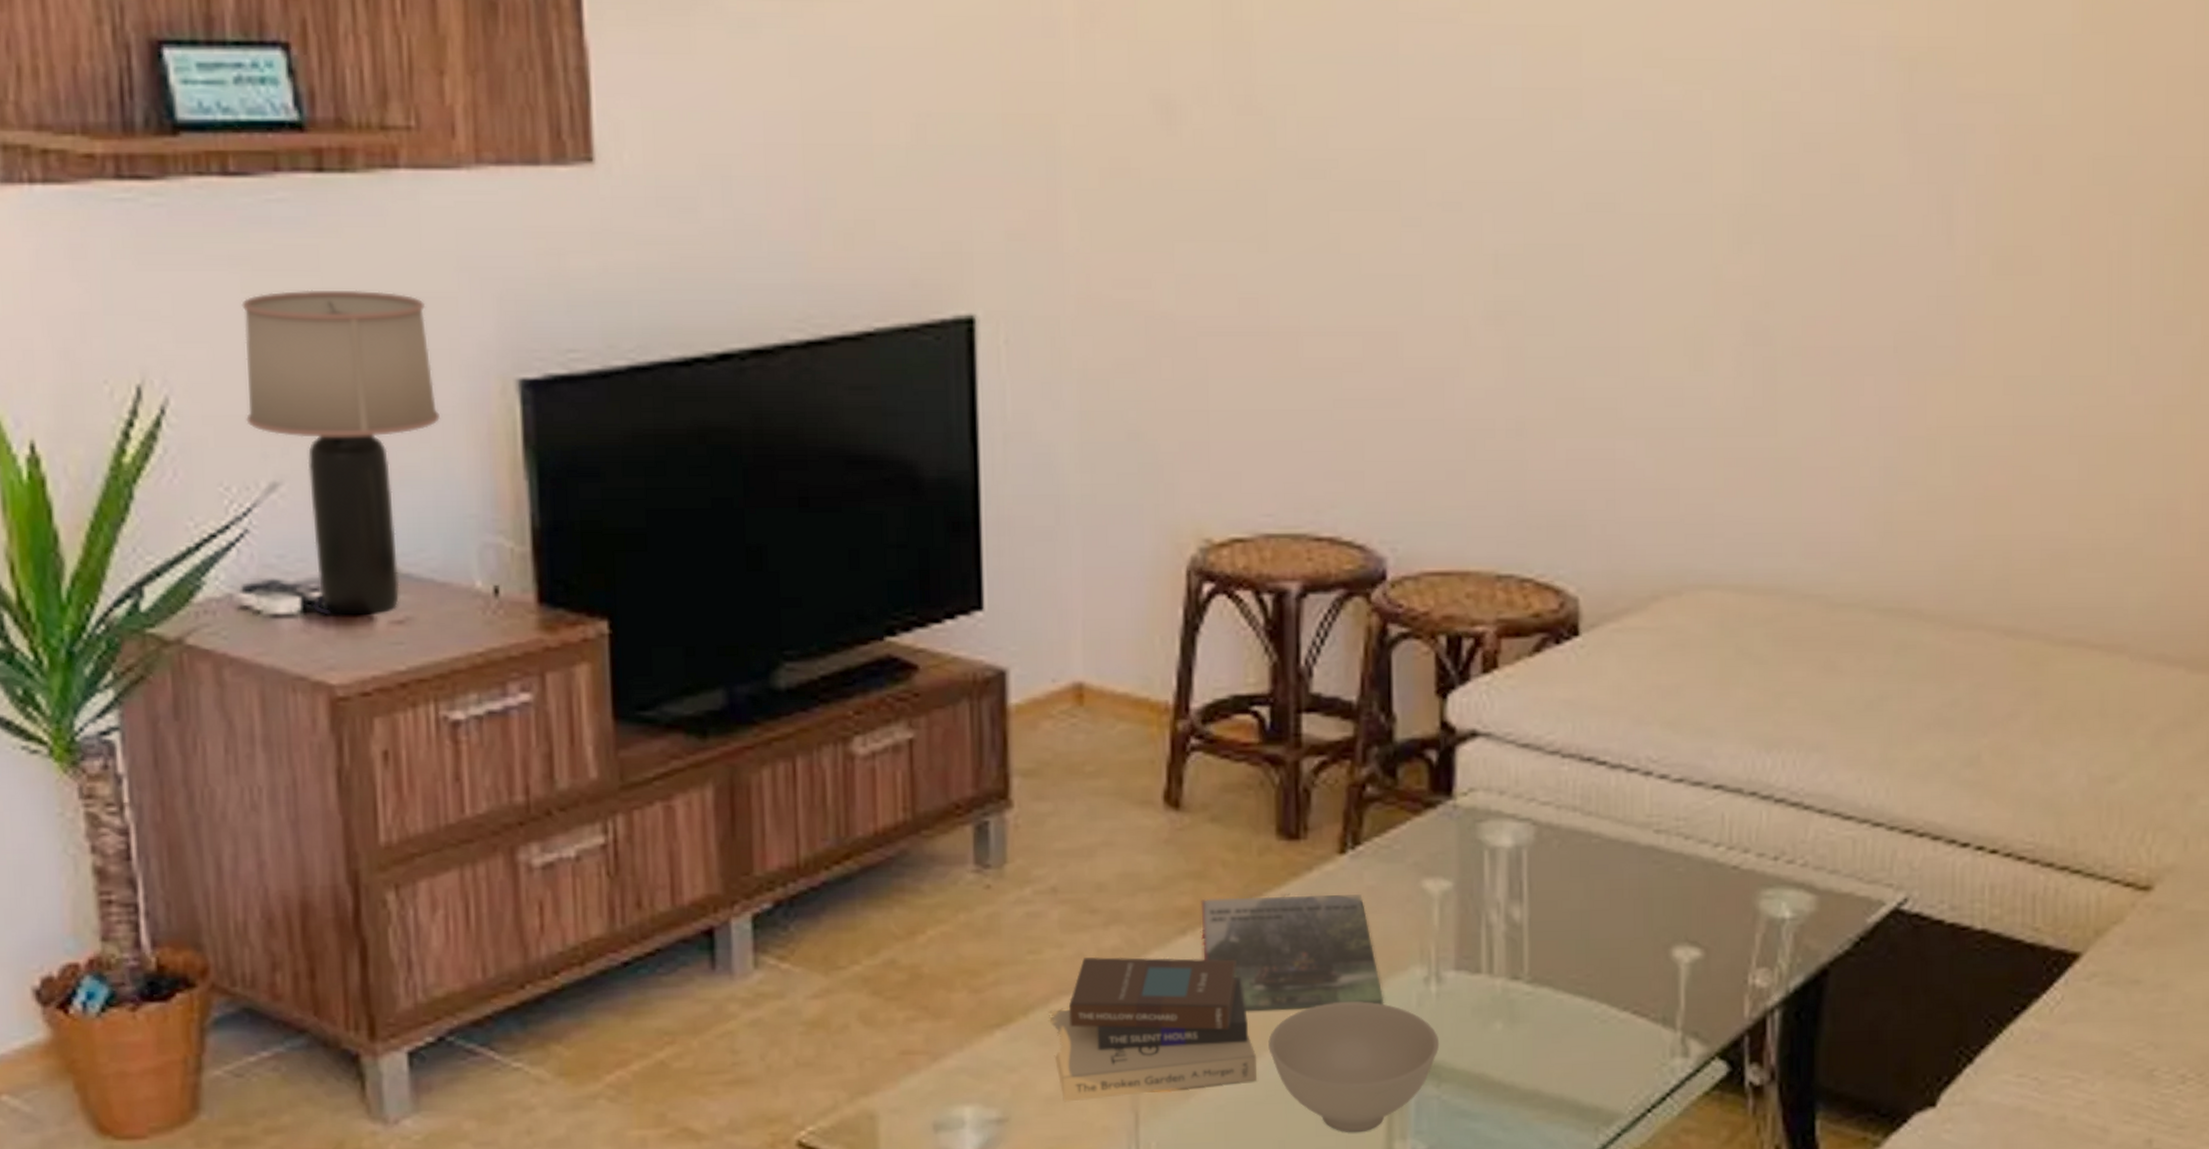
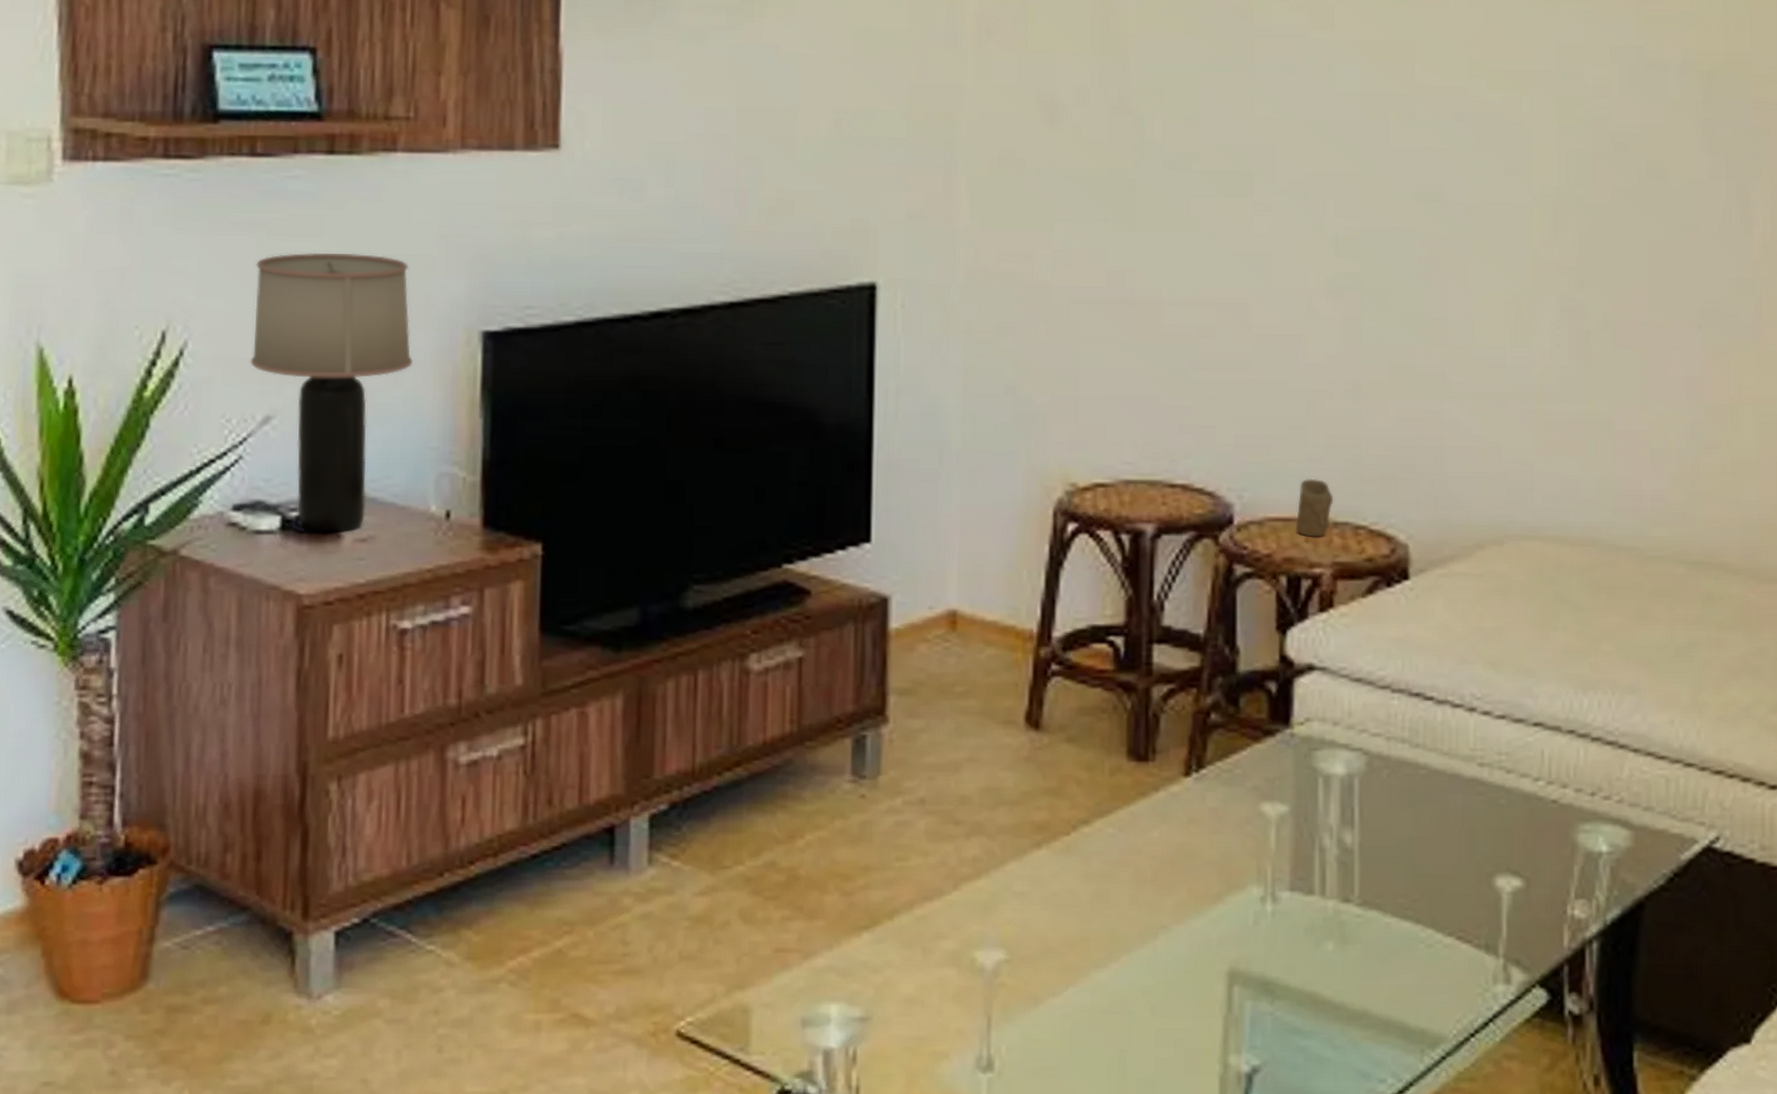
books: present [1049,956,1257,1102] -> none [912,865,1103,1004]
magazine: present [1200,894,1384,1010] -> none [1055,814,1223,921]
bowl: present [1268,1001,1440,1133] -> none [1114,917,1274,1045]
candle: none [1455,527,1497,592] -> present [1295,478,1334,537]

